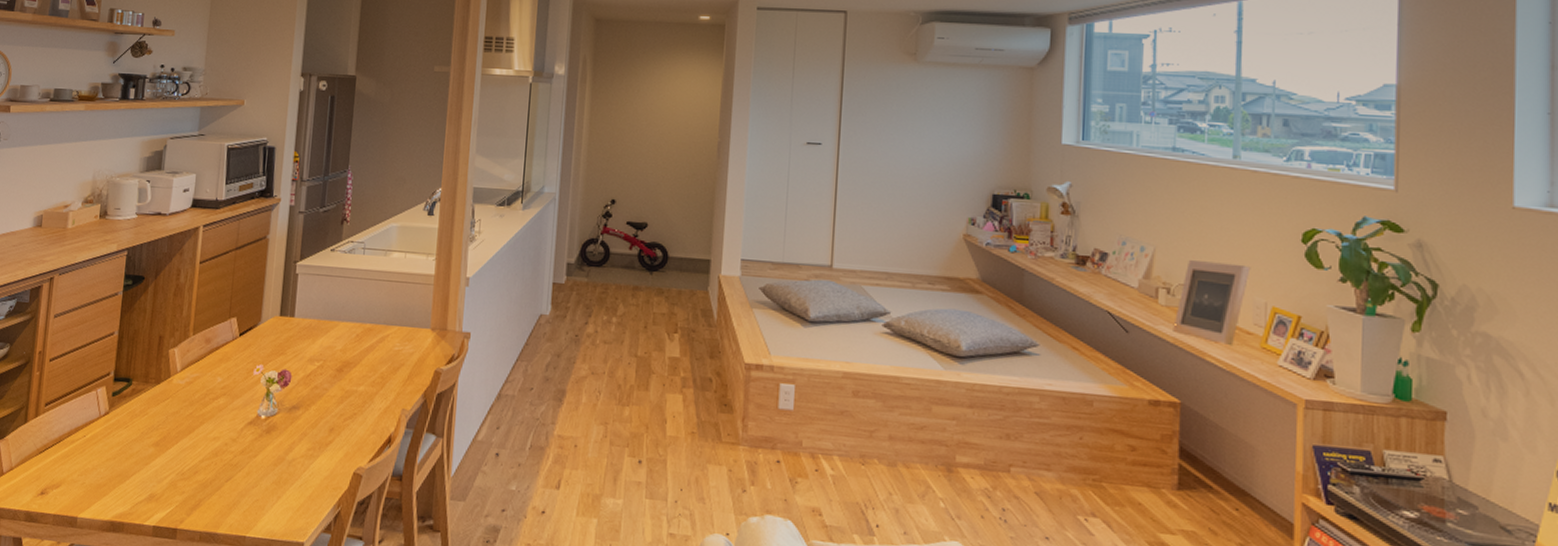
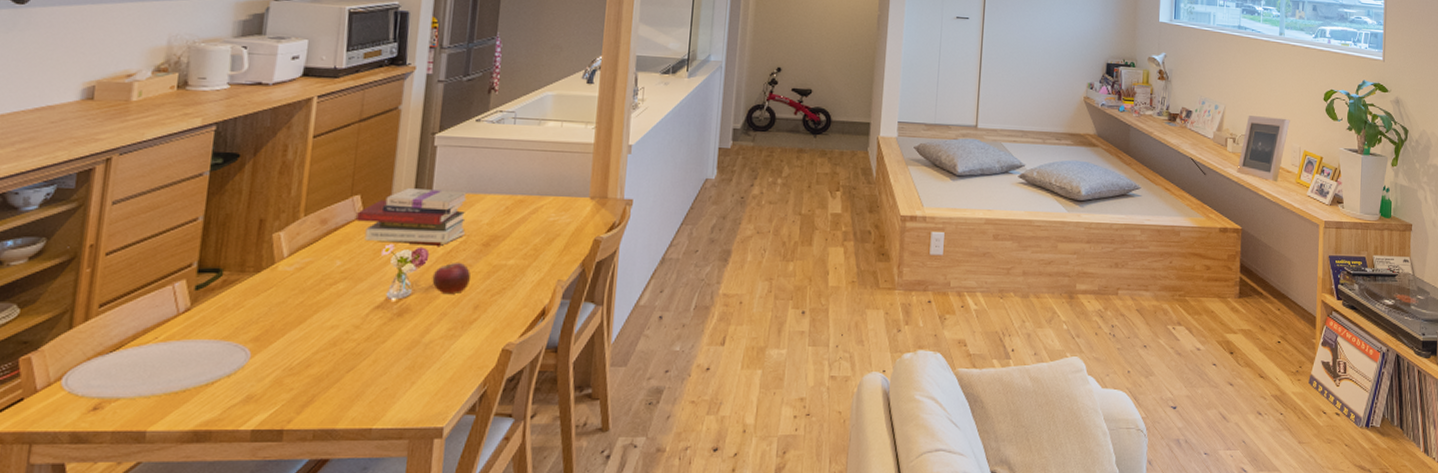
plate: none [18,439,154,488] -> present [60,339,252,400]
books: none [233,313,323,369] -> present [356,188,467,246]
fruit: none [294,385,327,416] -> present [432,262,472,294]

